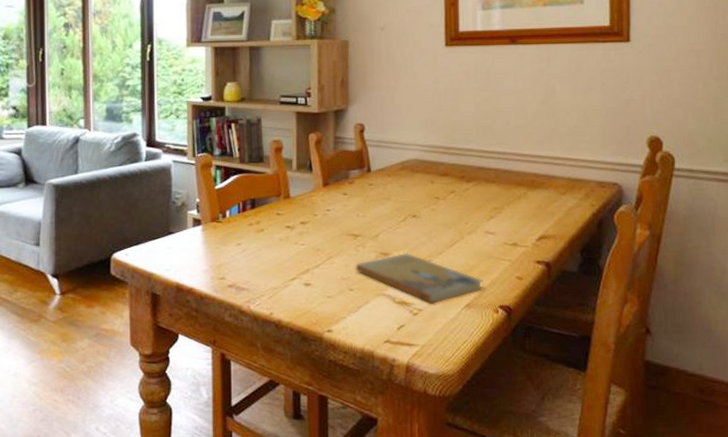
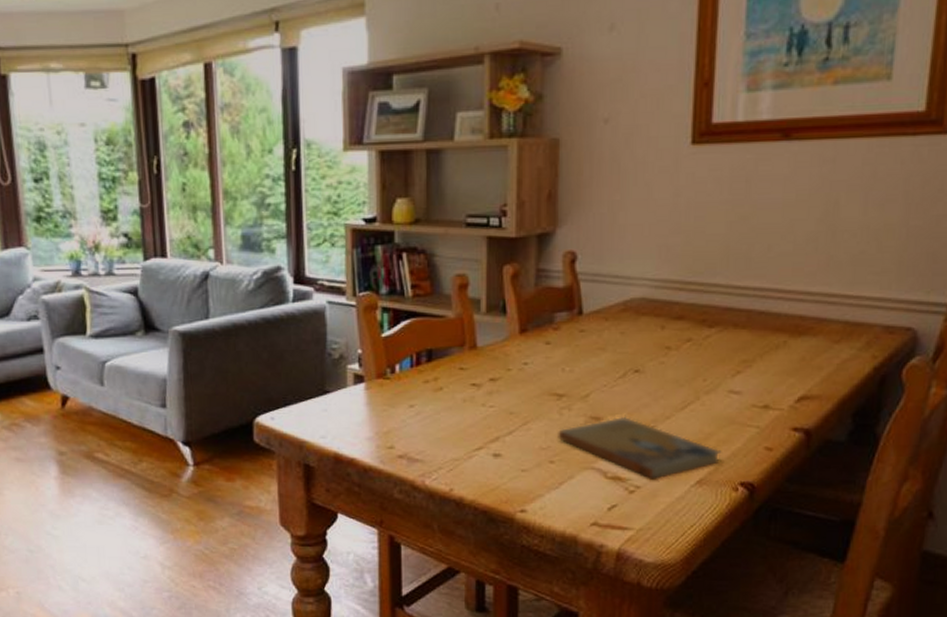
books: present [237,115,264,164] -> none [410,241,444,305]

